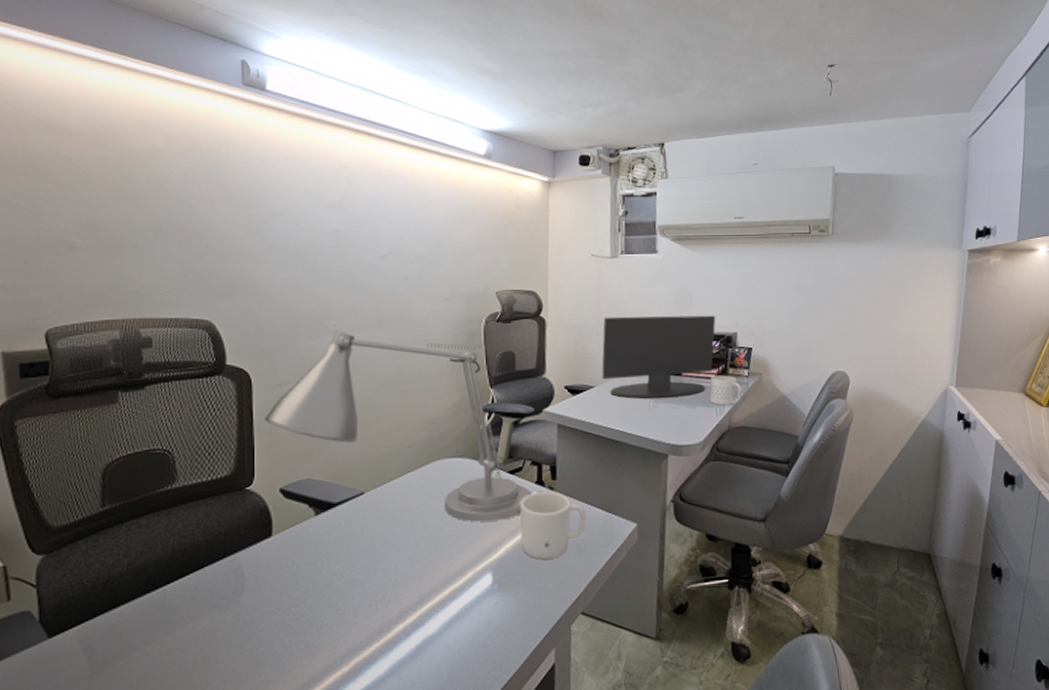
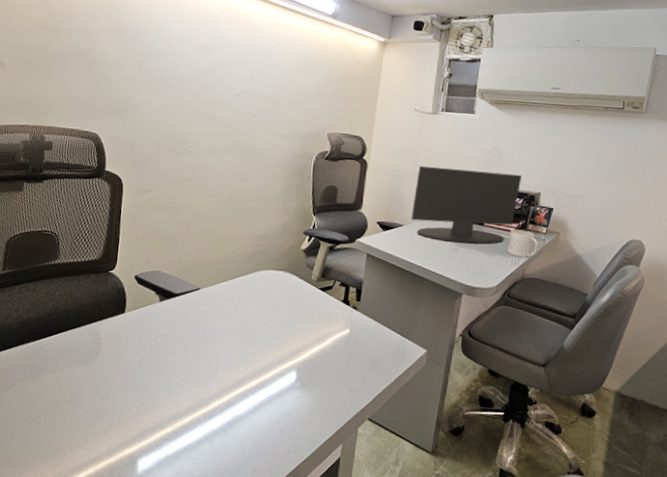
desk lamp: present [265,330,532,522] -> none [130,152,338,329]
mug: present [520,491,587,560] -> none [324,309,383,369]

